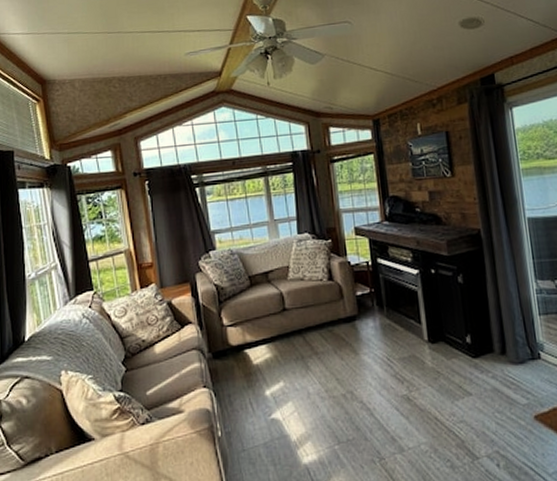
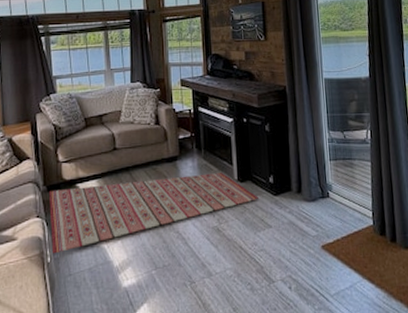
rug: none [214,333,454,427] -> present [48,173,259,254]

